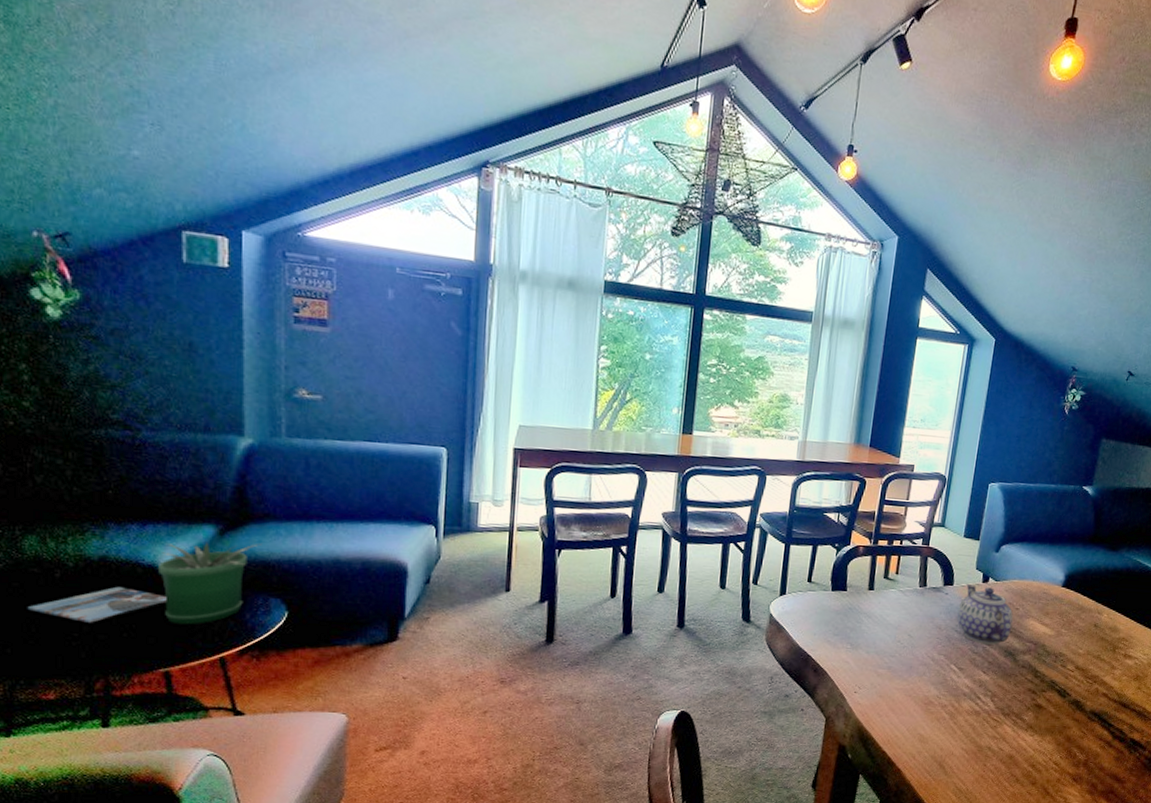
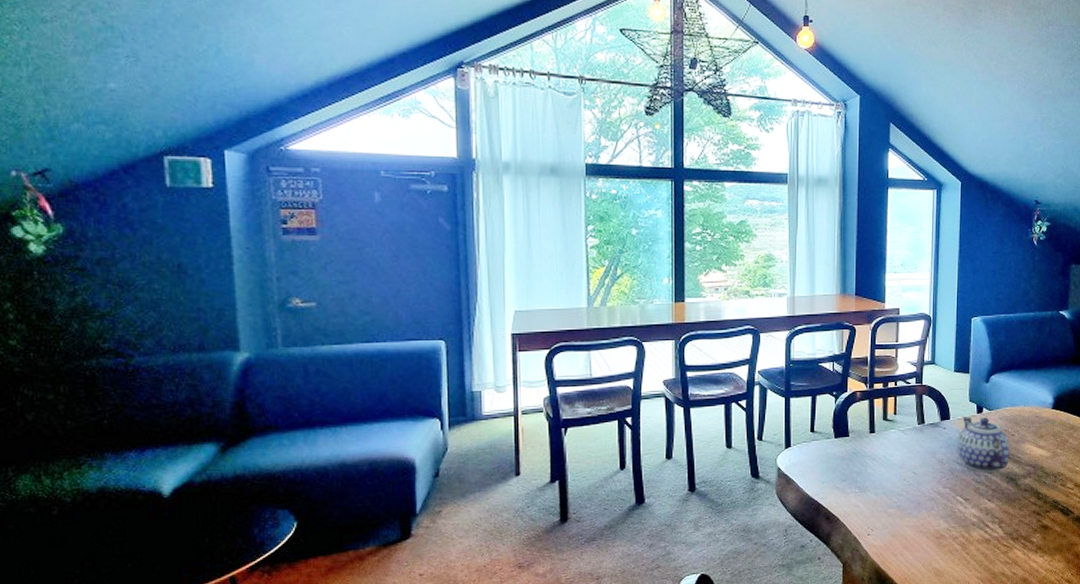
magazine: present [27,586,167,623] -> none [24,516,171,558]
planter: present [158,542,261,625] -> none [160,457,264,549]

